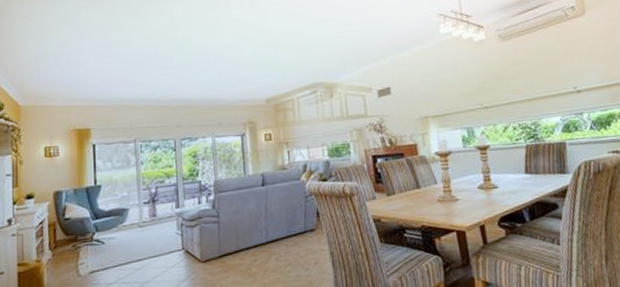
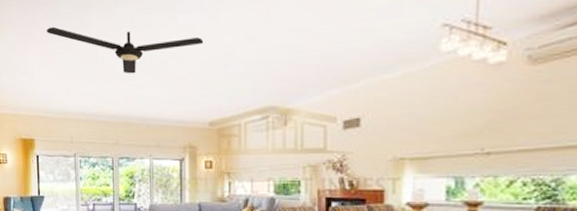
ceiling fan: none [104,22,256,62] -> present [47,26,204,74]

